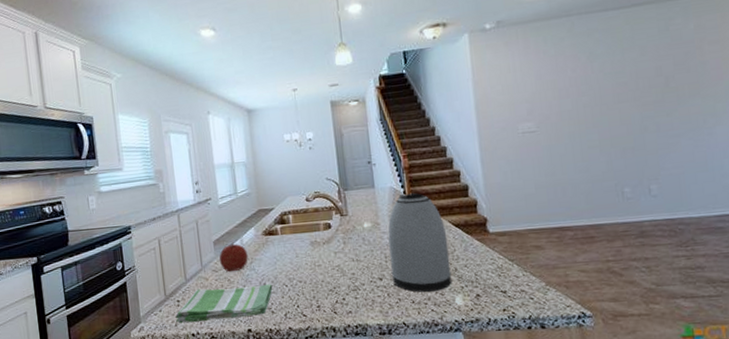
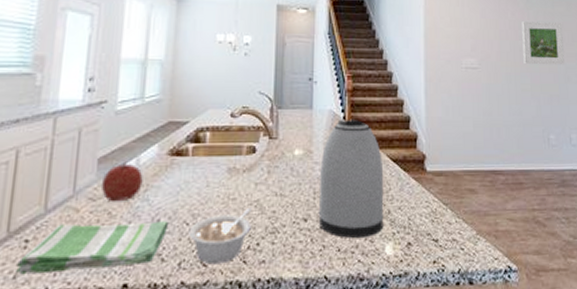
legume: none [288,271,337,315] -> present [188,207,252,265]
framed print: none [584,70,641,121] -> present [522,21,566,65]

